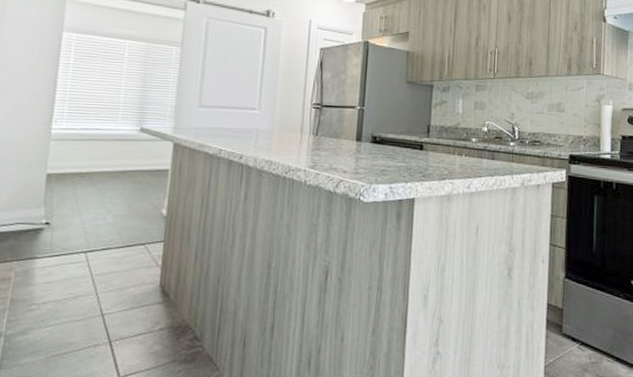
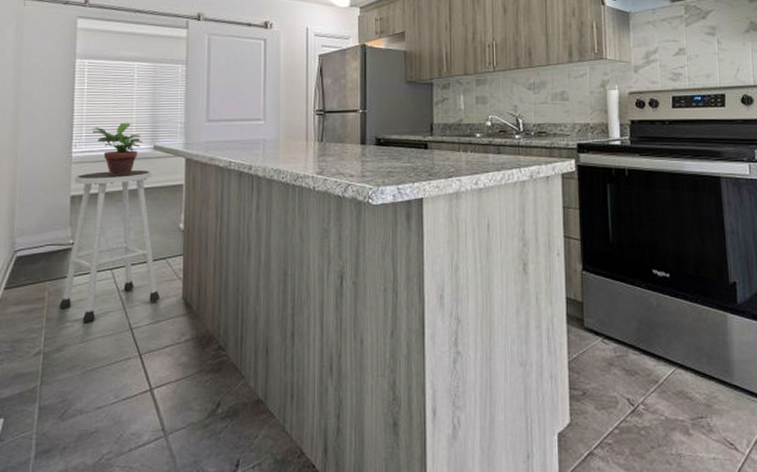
stool: none [25,150,136,307] -> present [59,169,160,323]
potted plant: none [75,102,130,156] -> present [92,123,143,175]

